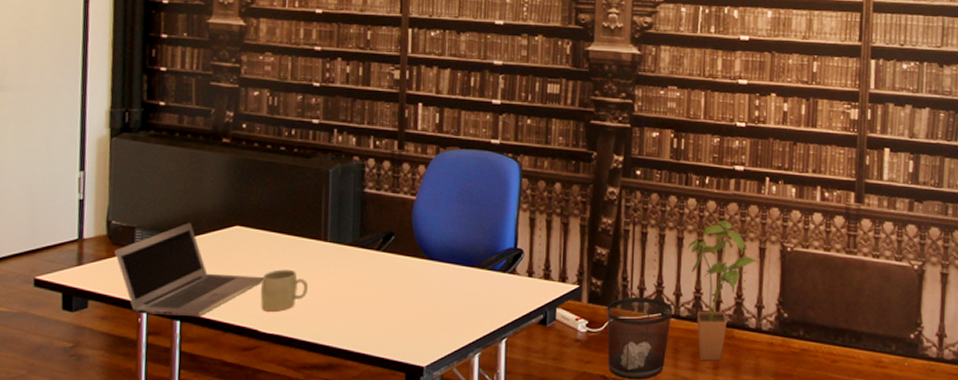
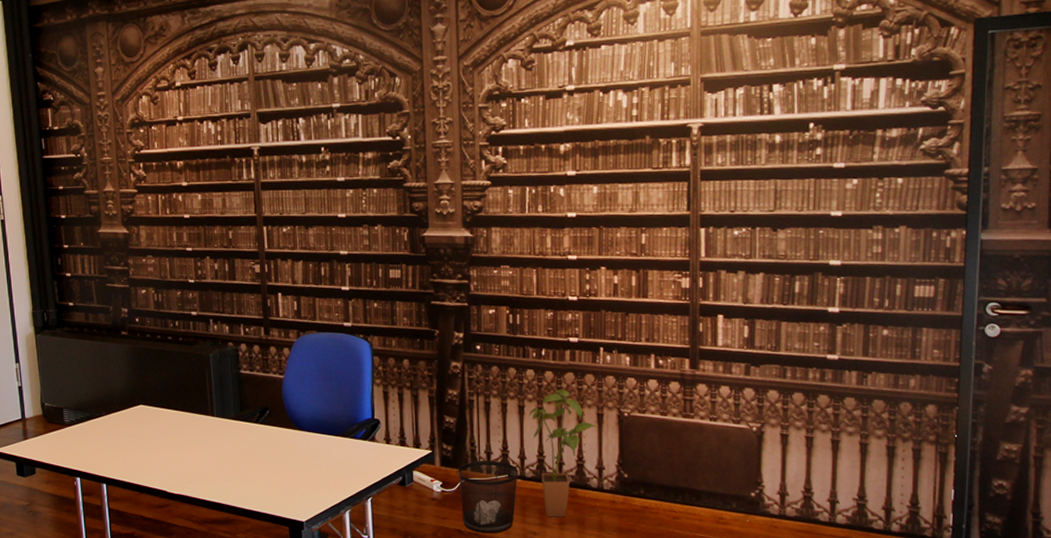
laptop: present [115,222,264,317] -> none [50,402,167,481]
mug: present [260,269,309,312] -> none [165,440,203,476]

